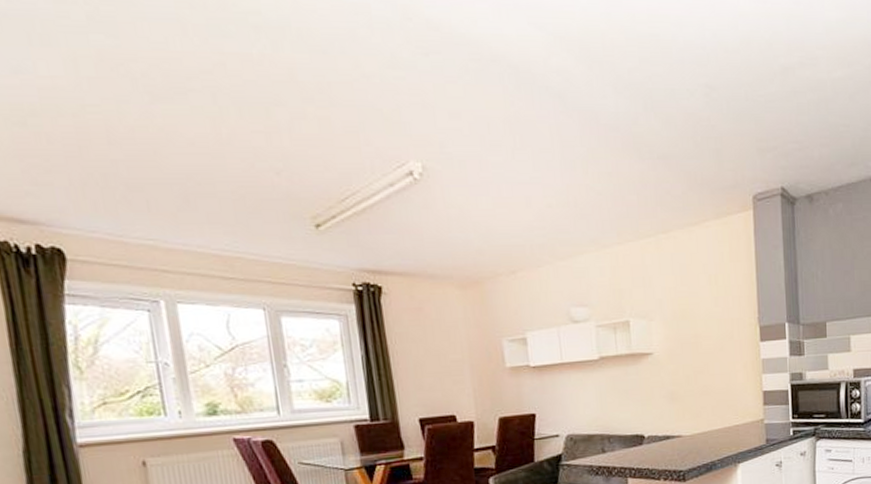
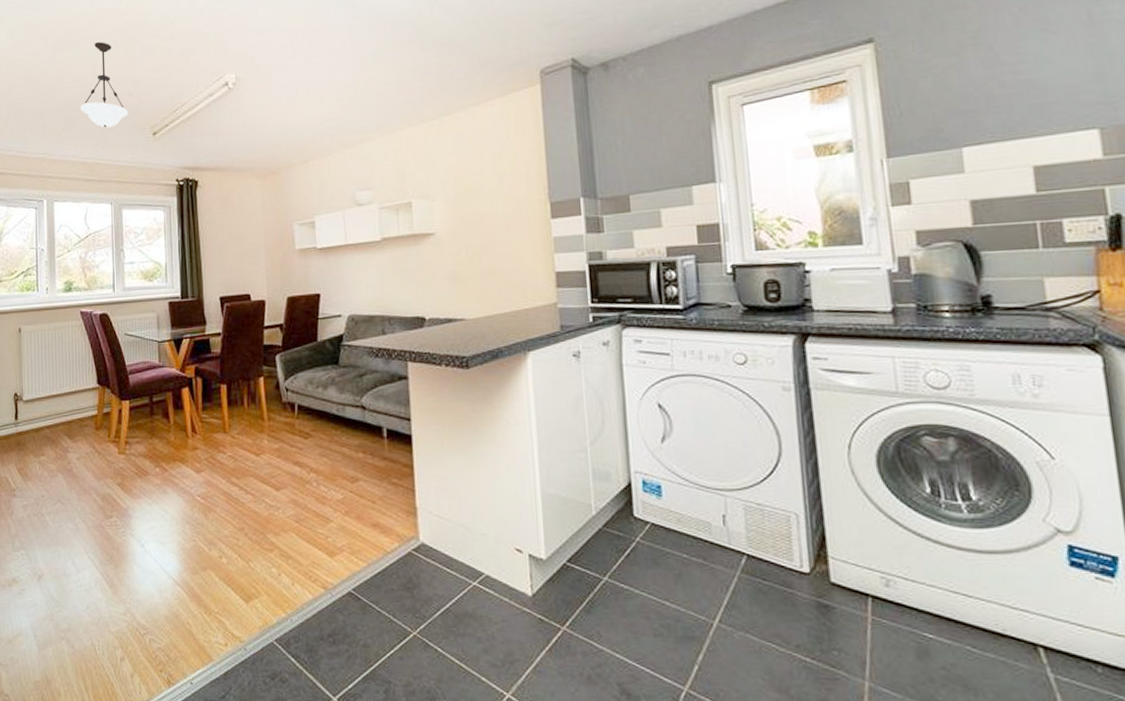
pendant light: none [203,96,277,213] -> present [80,41,128,128]

